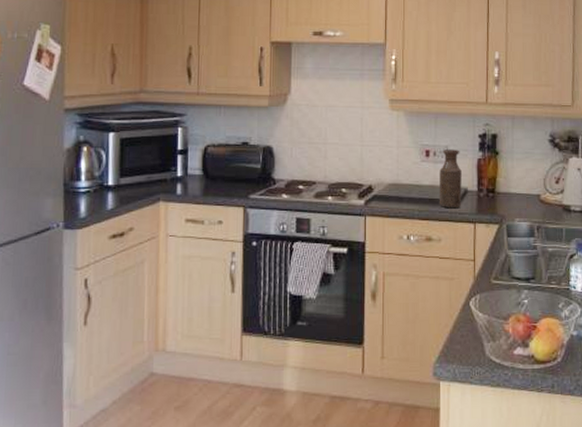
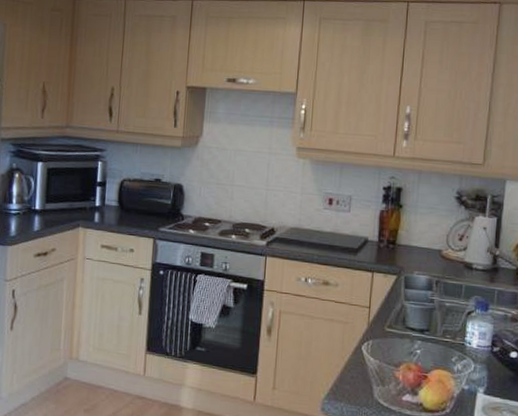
bottle: present [439,149,462,207] -> none [338,199,363,256]

